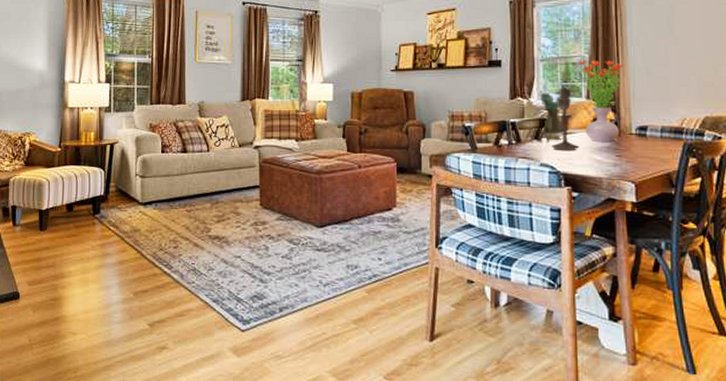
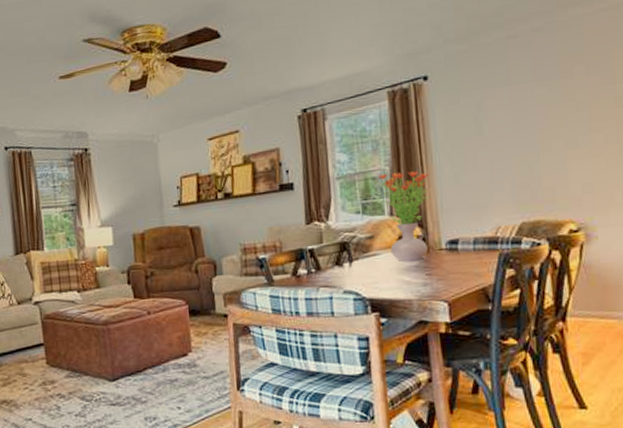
vase: present [539,90,562,141] -> none [337,211,366,266]
candlestick: present [552,88,579,151] -> none [355,205,385,275]

